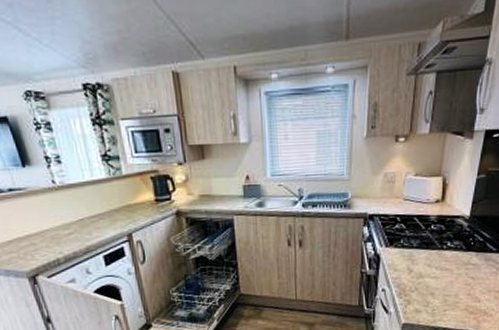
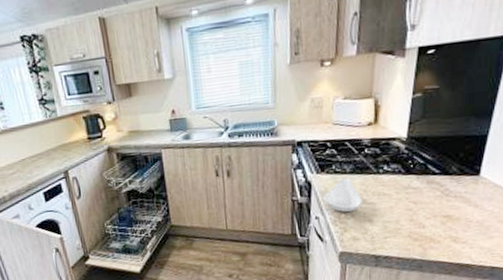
spoon rest: none [391,252,426,285] -> present [323,177,362,212]

